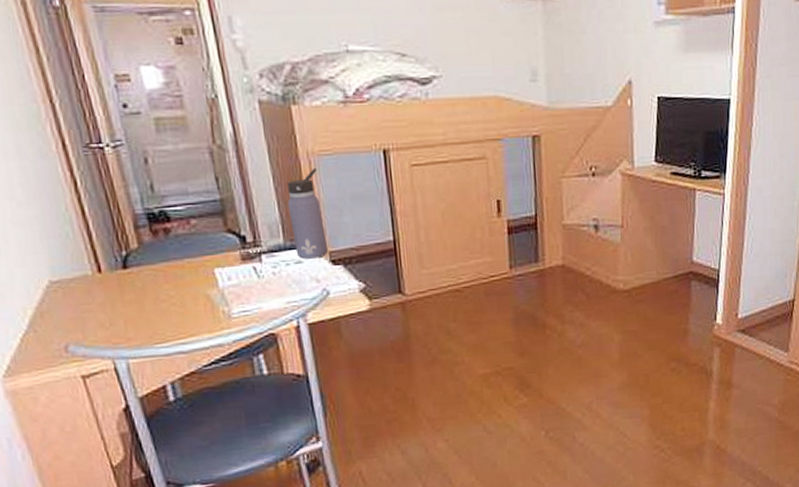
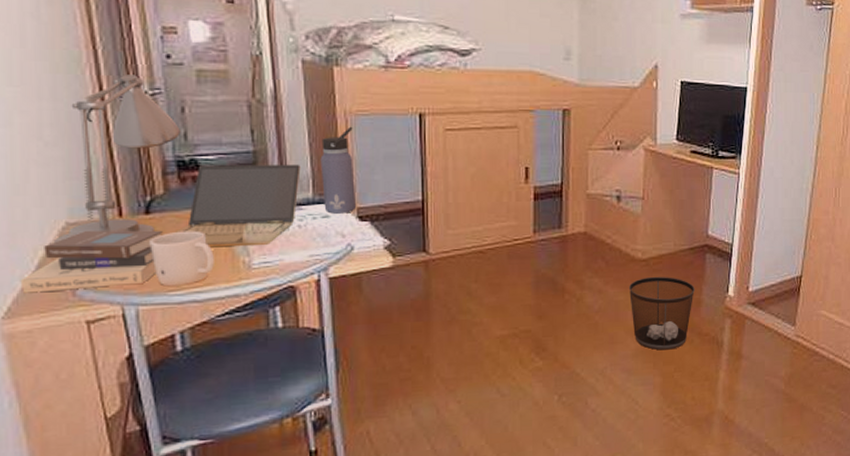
books: none [14,284,142,352] -> present [20,230,163,293]
desk lamp: none [37,127,147,301] -> present [53,74,181,242]
mug: none [130,283,196,340] -> present [149,230,214,287]
laptop: none [154,210,270,299] -> present [176,164,301,248]
waste bin: none [612,307,681,383] -> present [629,276,695,351]

